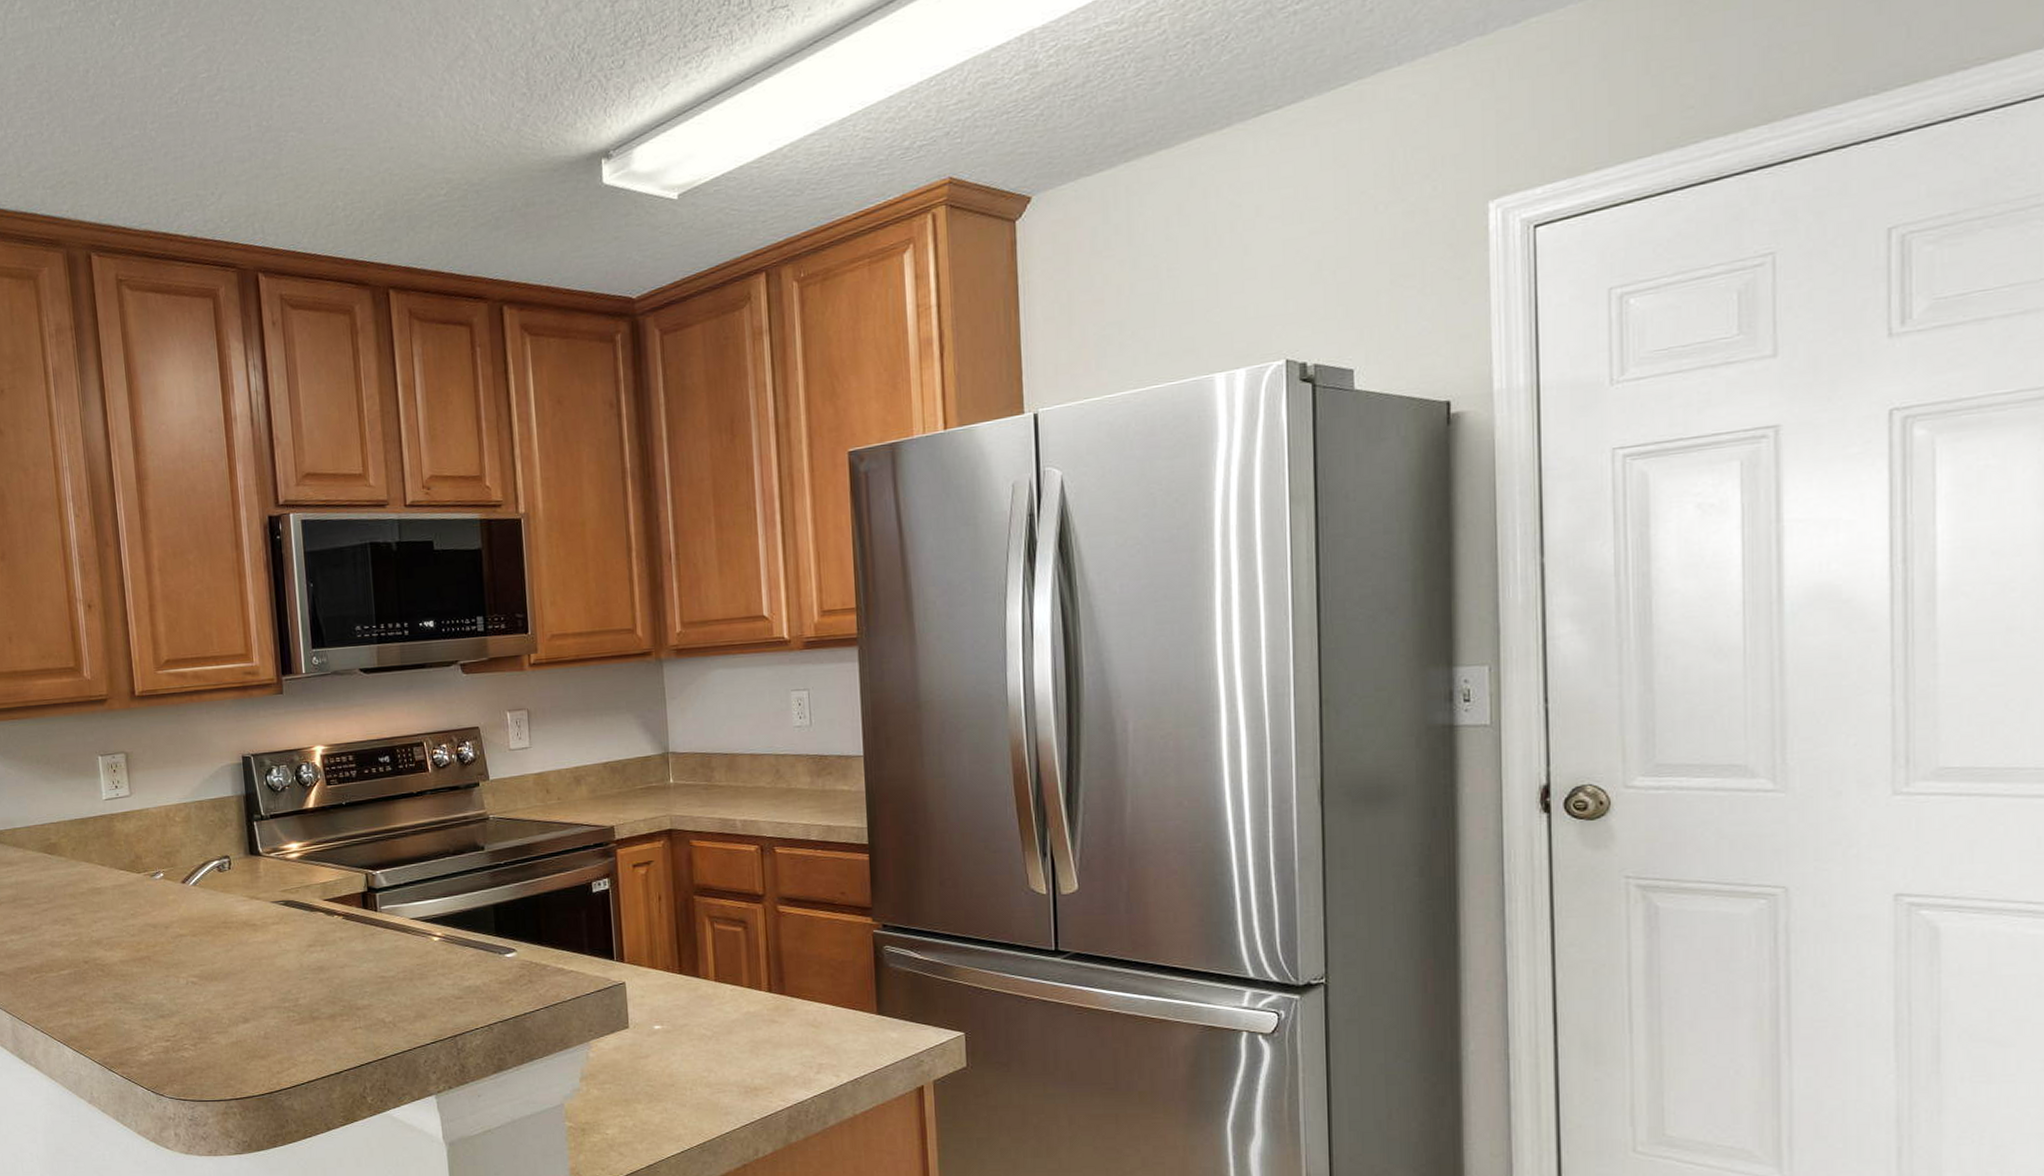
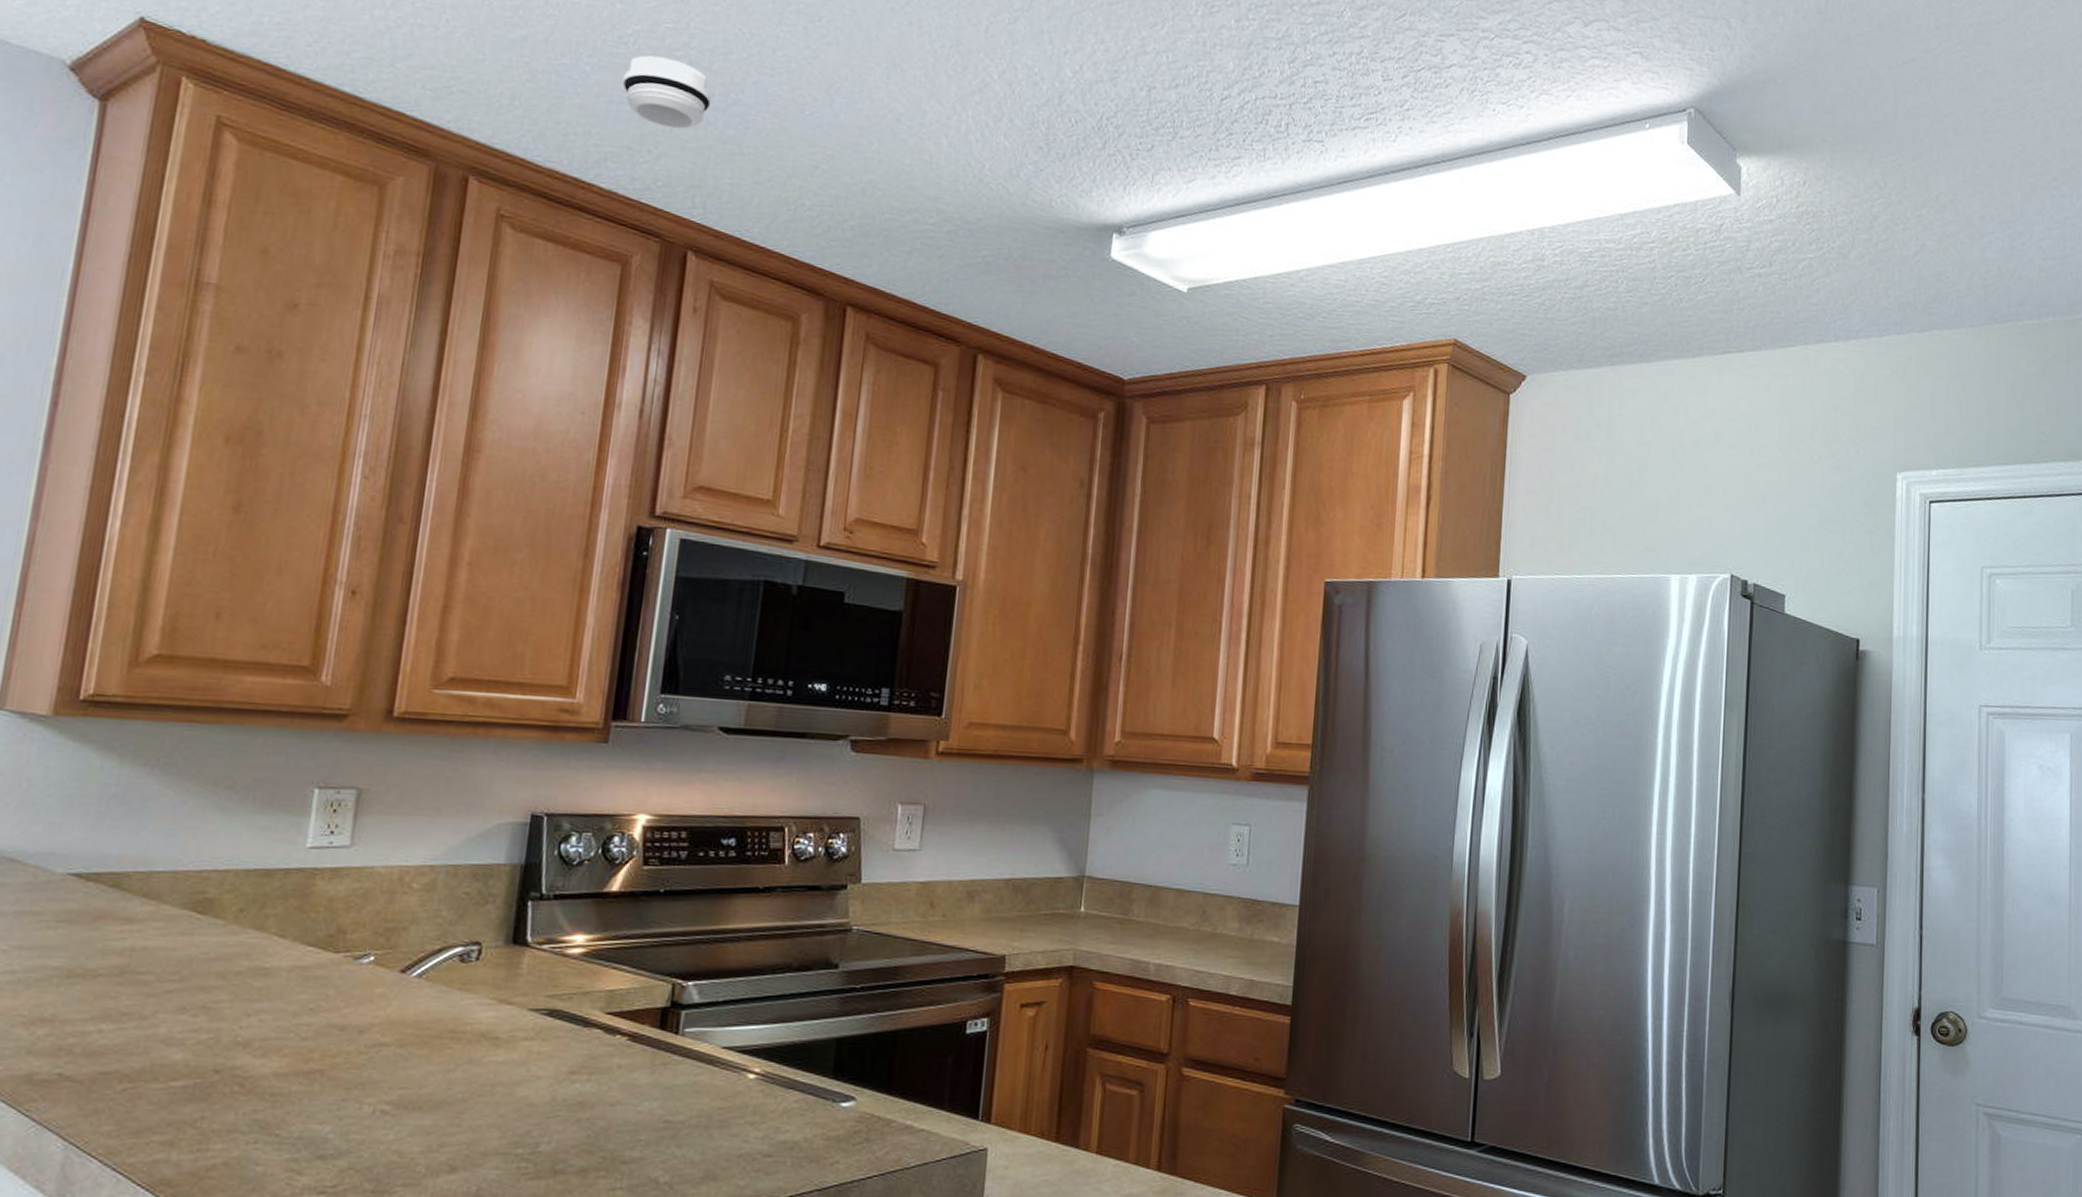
smoke detector: none [180,105,250,169] -> present [622,55,711,130]

